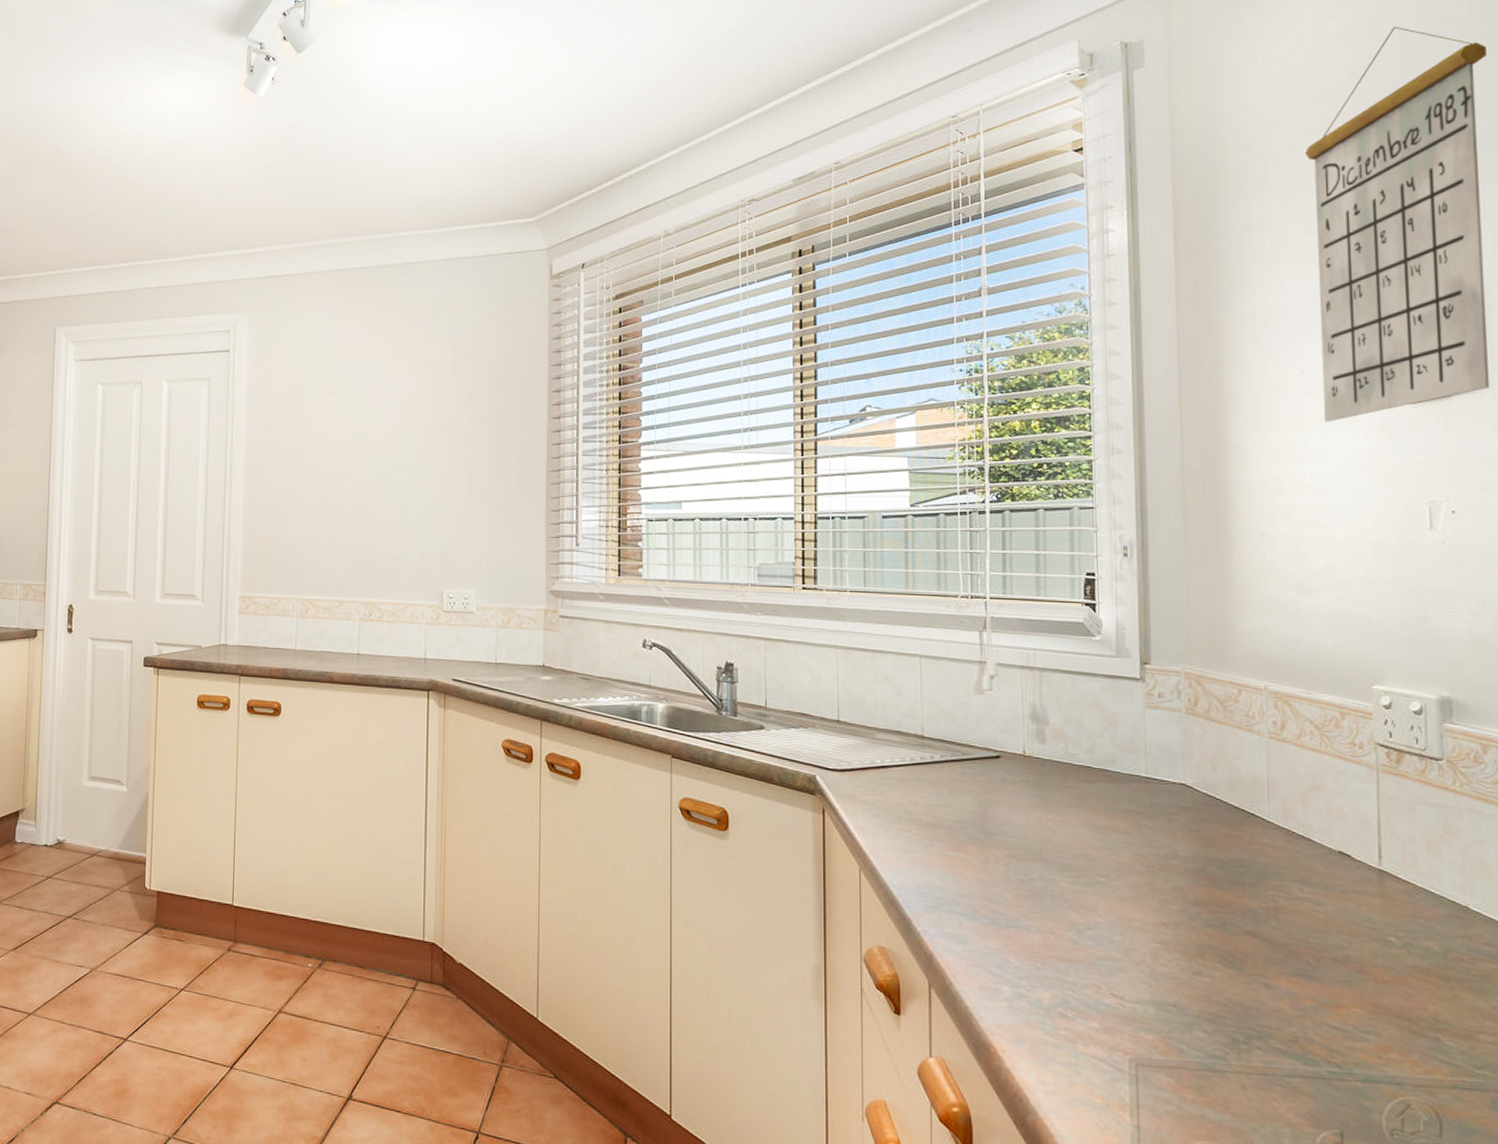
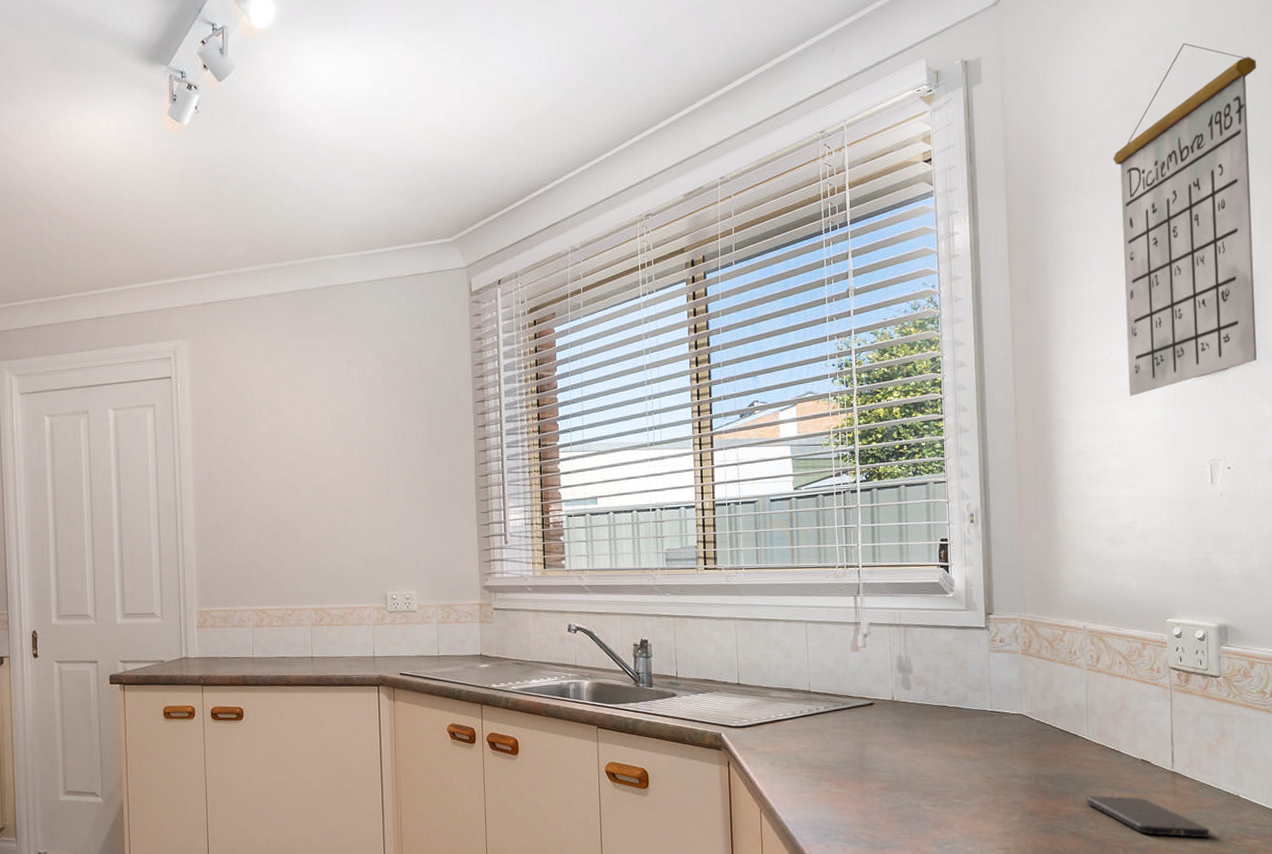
smartphone: none [1266,888,1430,955] -> present [1086,795,1210,838]

